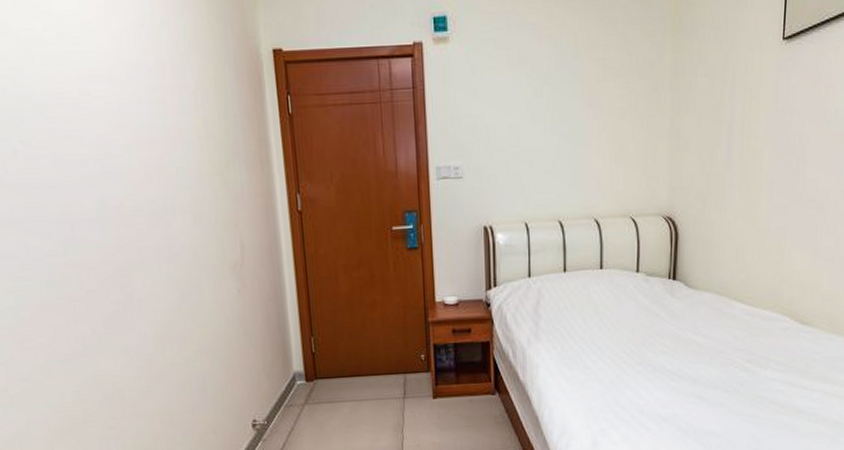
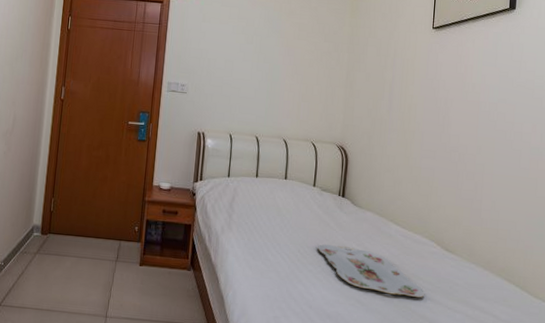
serving tray: none [646,337,777,384] -> present [318,244,425,298]

